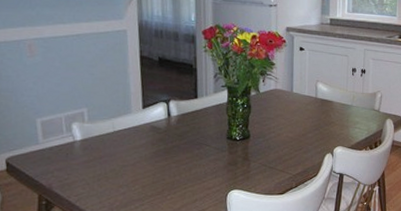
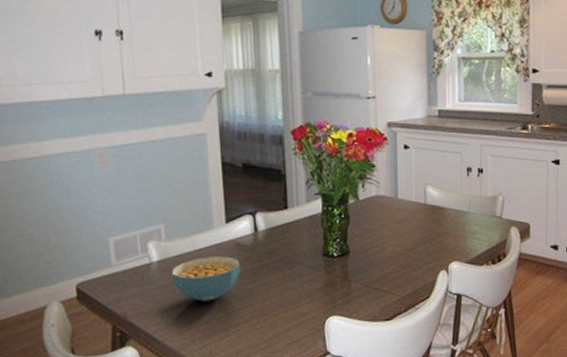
cereal bowl: none [93,137,154,176] -> present [172,256,240,302]

